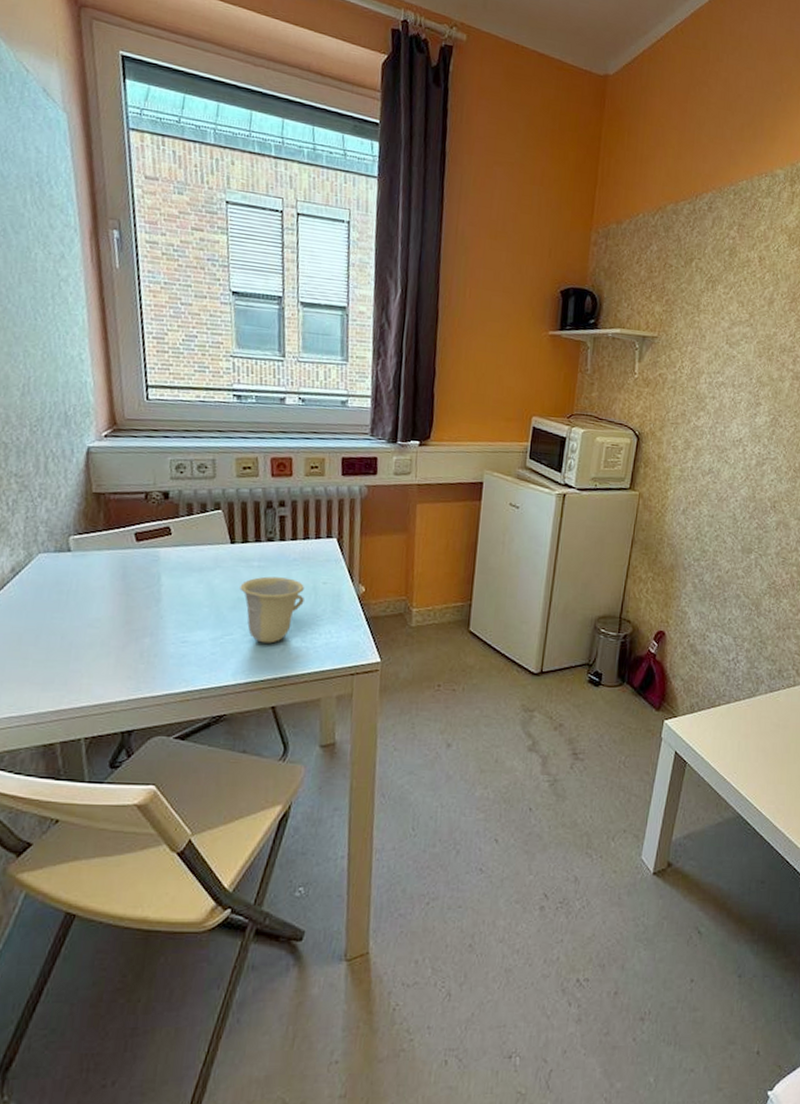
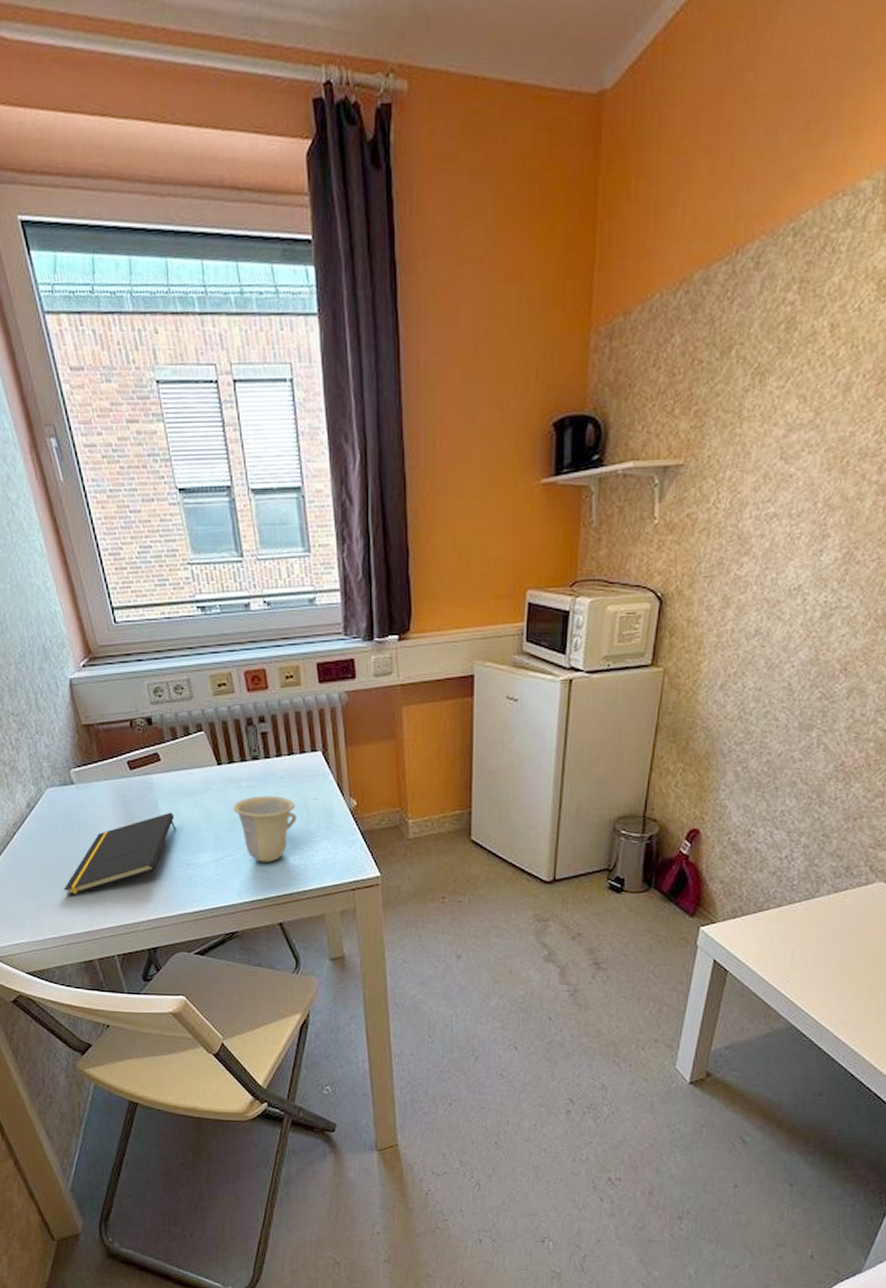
notepad: none [35,586,177,671] -> present [64,812,176,896]

